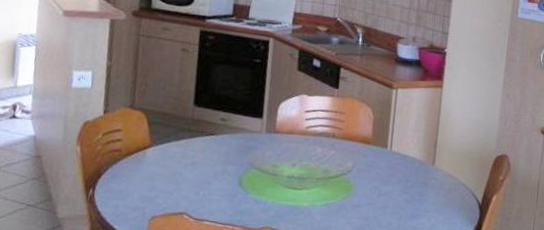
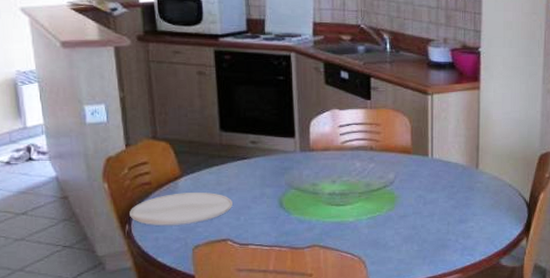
plate: none [95,162,195,195] -> present [129,193,233,226]

